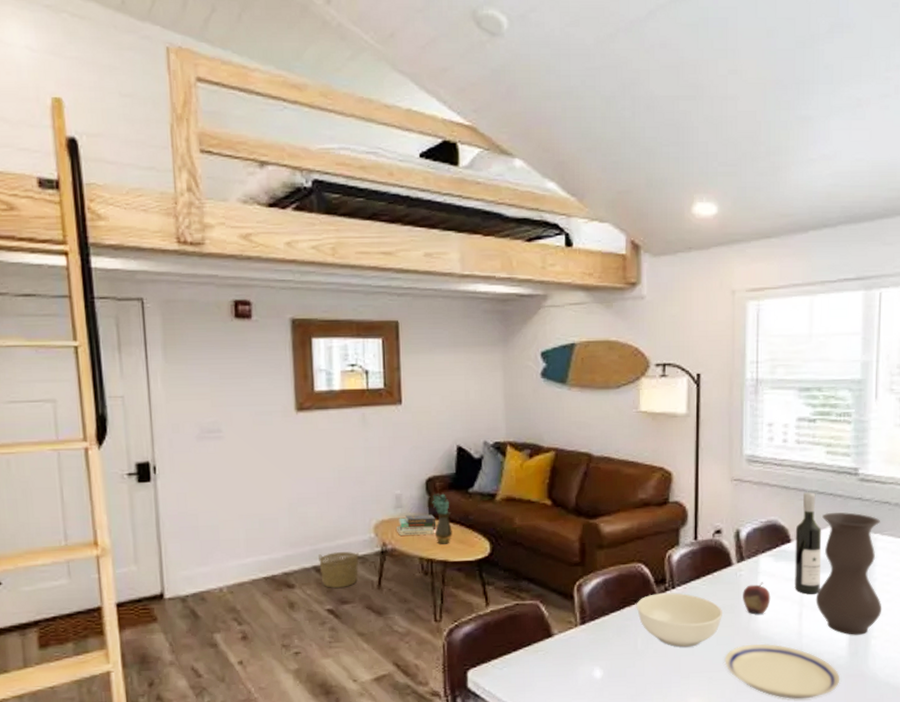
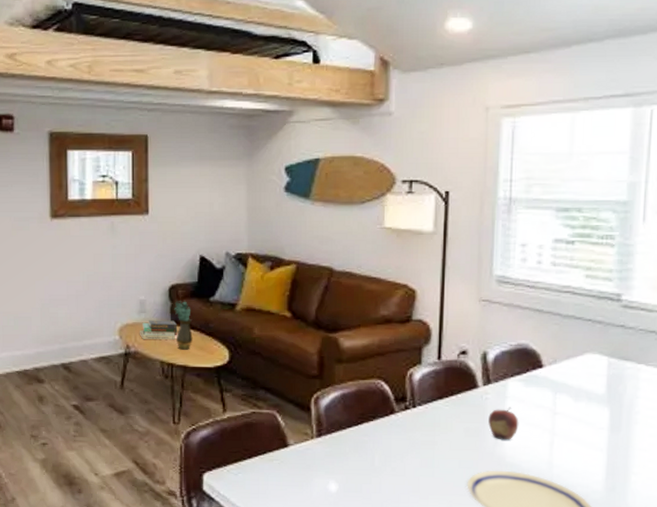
basket: present [319,552,359,588] -> none [67,352,104,385]
bowl: present [636,593,722,647] -> none [374,411,466,468]
bottle: present [794,492,822,594] -> none [546,317,578,423]
vase: present [815,512,882,635] -> none [569,338,645,470]

